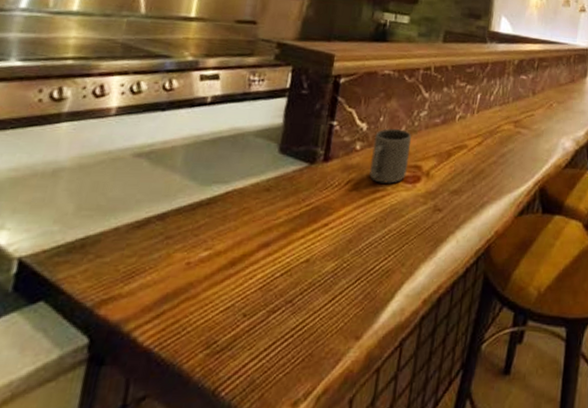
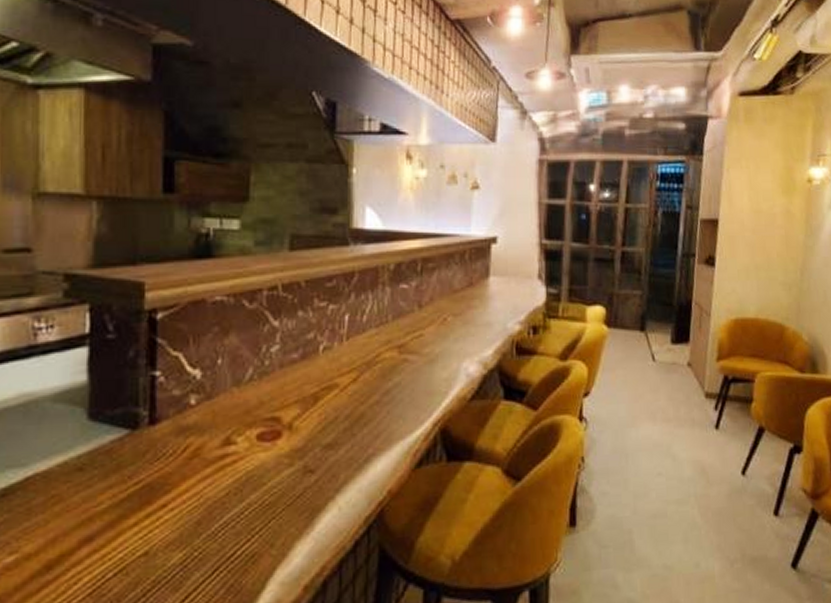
mug: present [369,129,412,184] -> none [213,372,263,445]

